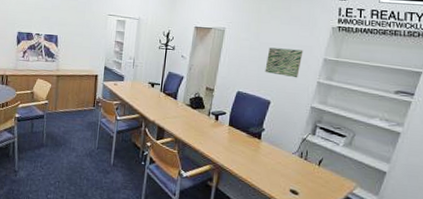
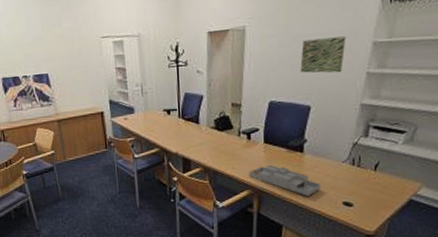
desk organizer: none [212,145,273,179] -> present [248,164,321,196]

